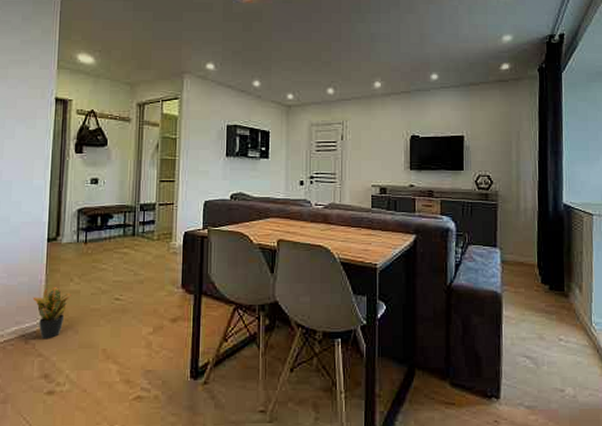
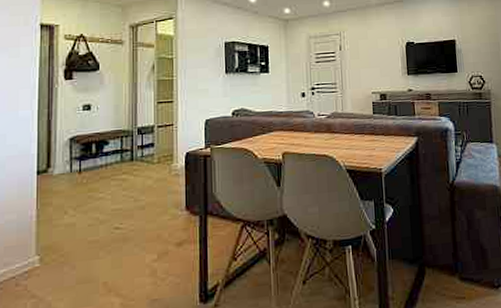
potted plant: present [32,286,71,340] -> none [22,221,66,279]

